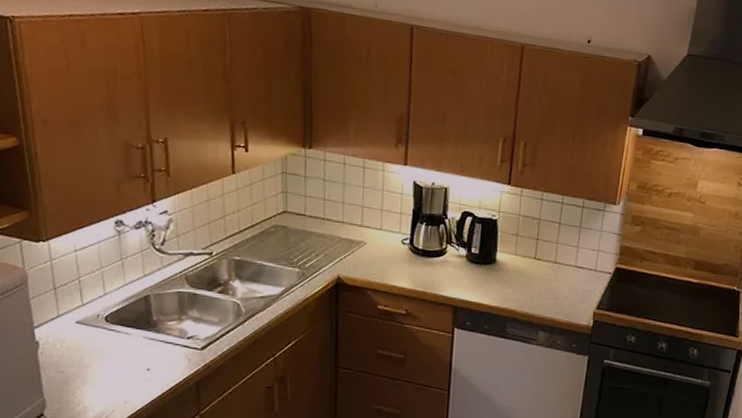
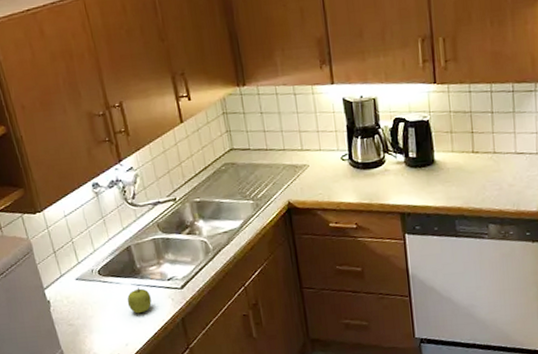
fruit: none [134,341,164,370] -> present [127,287,152,314]

